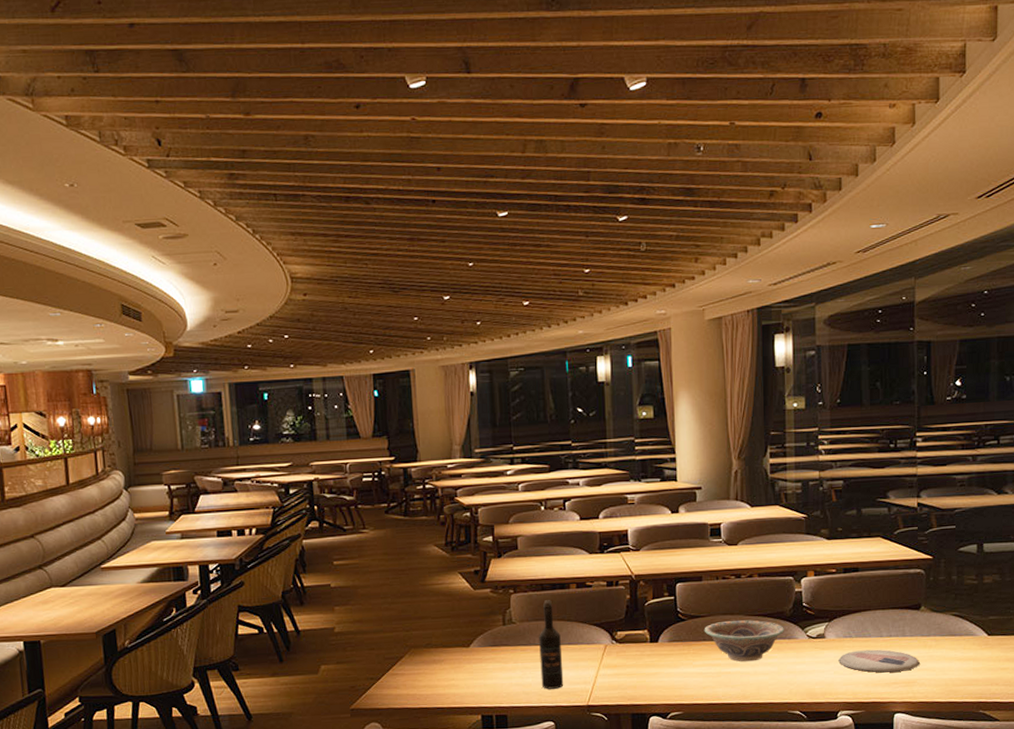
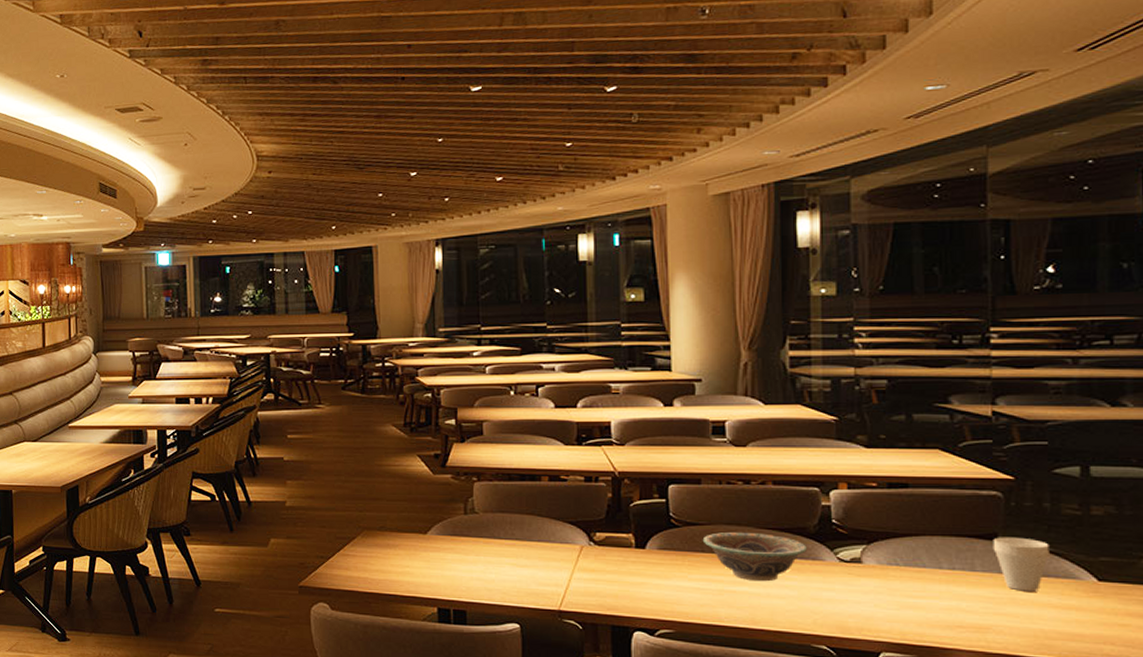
wine bottle: present [539,600,564,689] -> none [504,491,532,588]
plate: present [838,649,920,673] -> none [880,582,996,614]
cup: none [918,605,956,650] -> present [993,537,1049,592]

